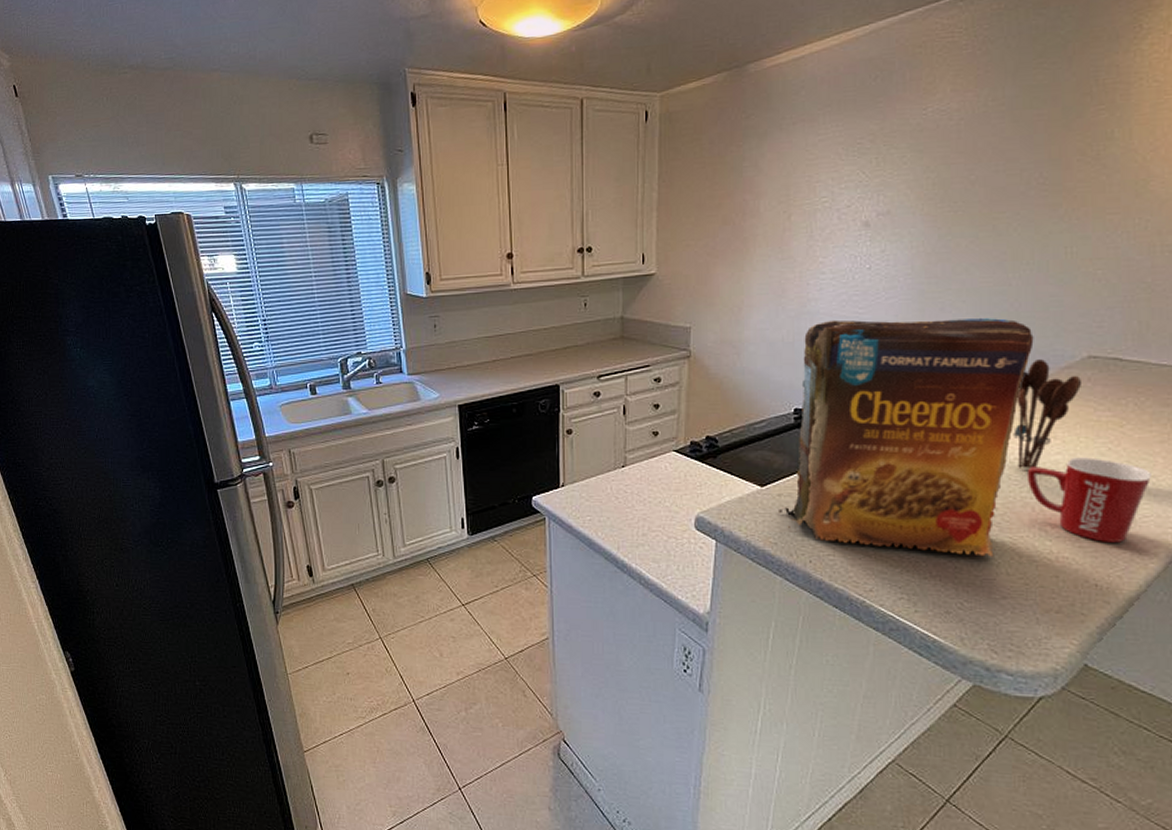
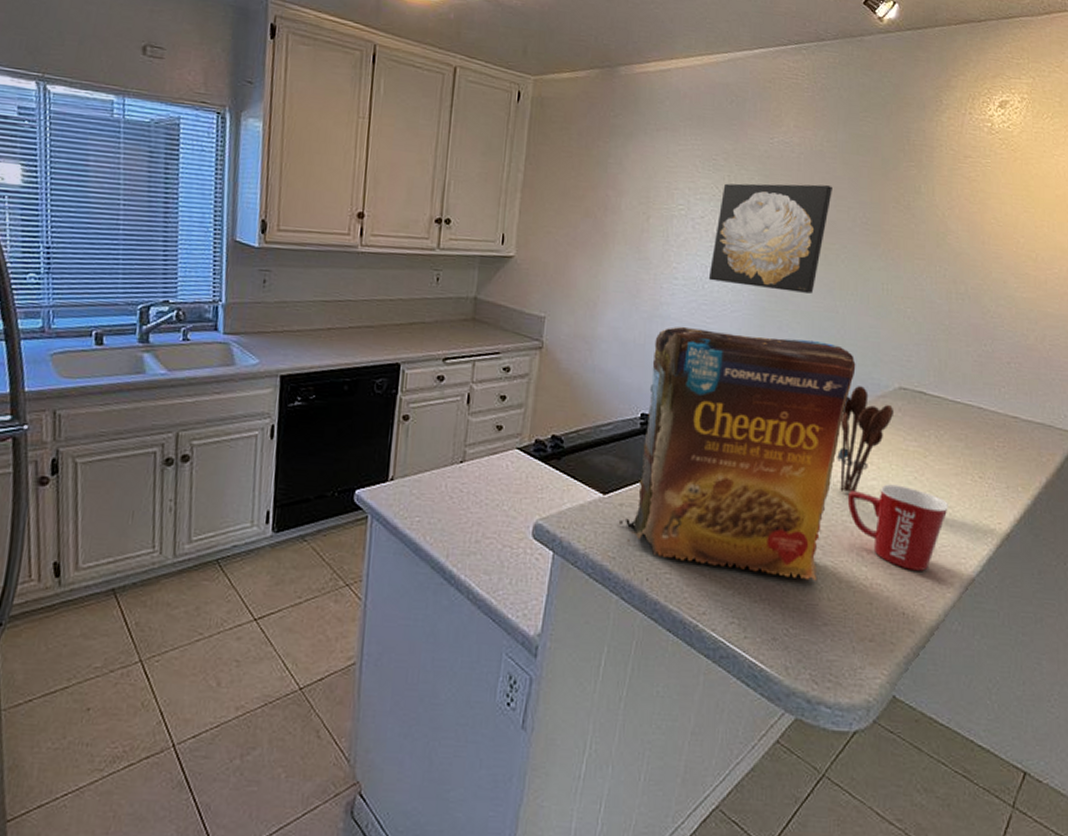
wall art: none [858,149,1000,271] -> present [708,183,832,294]

